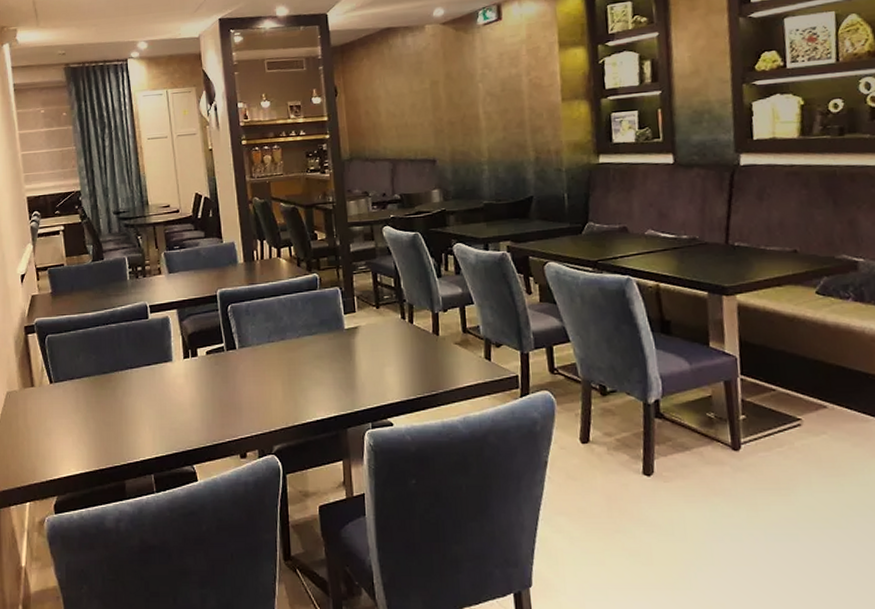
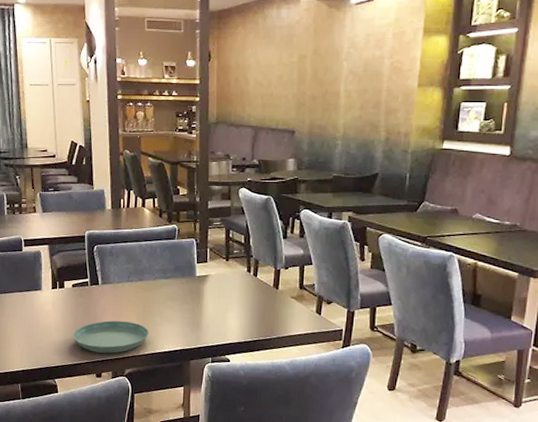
saucer: none [210,389,298,429] -> present [72,320,149,354]

